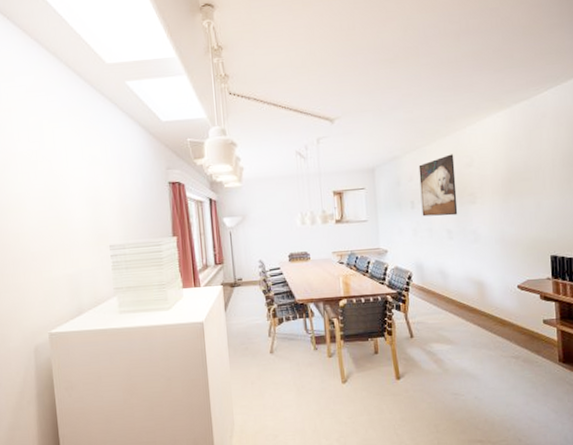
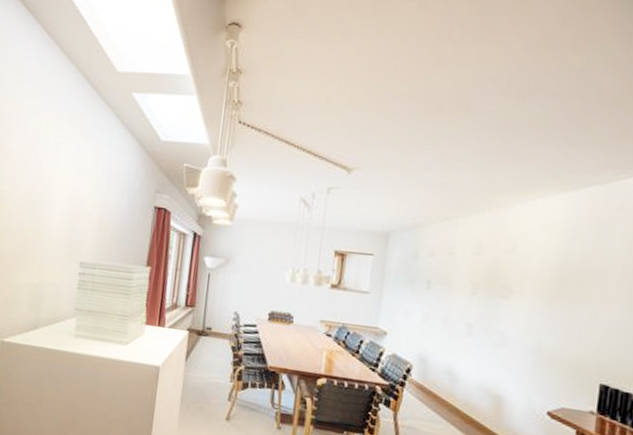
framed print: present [418,154,458,217] -> none [438,233,492,308]

